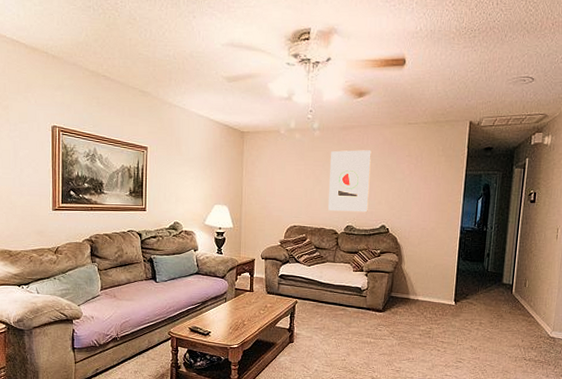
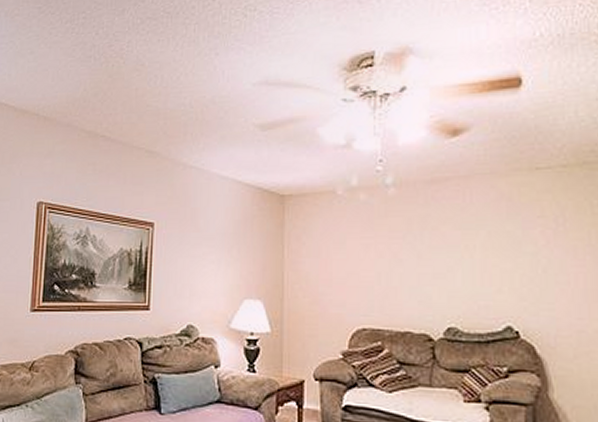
wall art: present [328,150,372,213] -> none [415,211,481,307]

